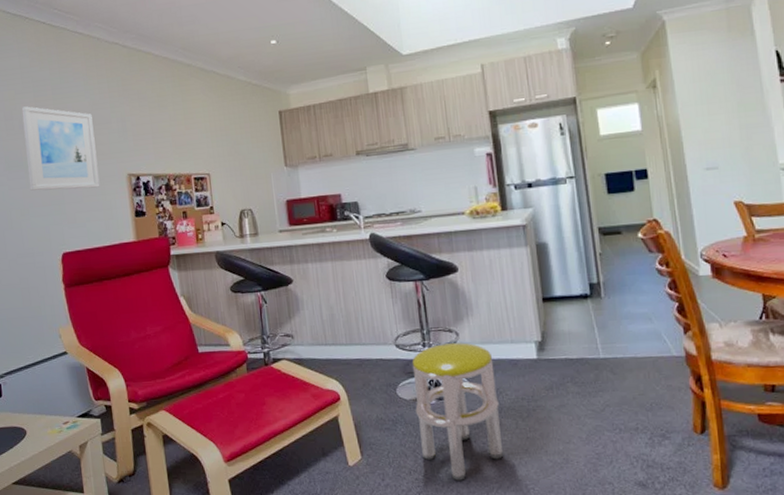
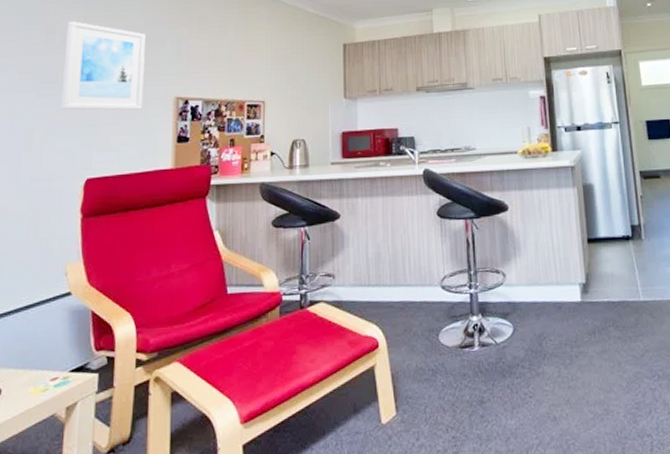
stool: present [412,343,503,481] -> none [457,284,544,438]

